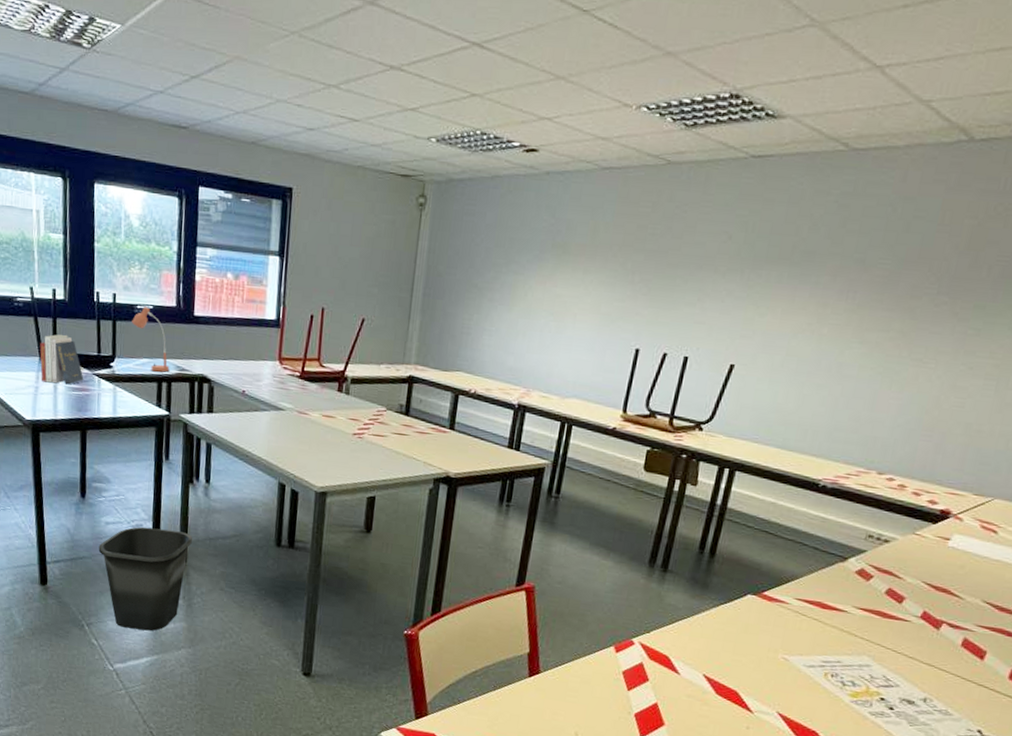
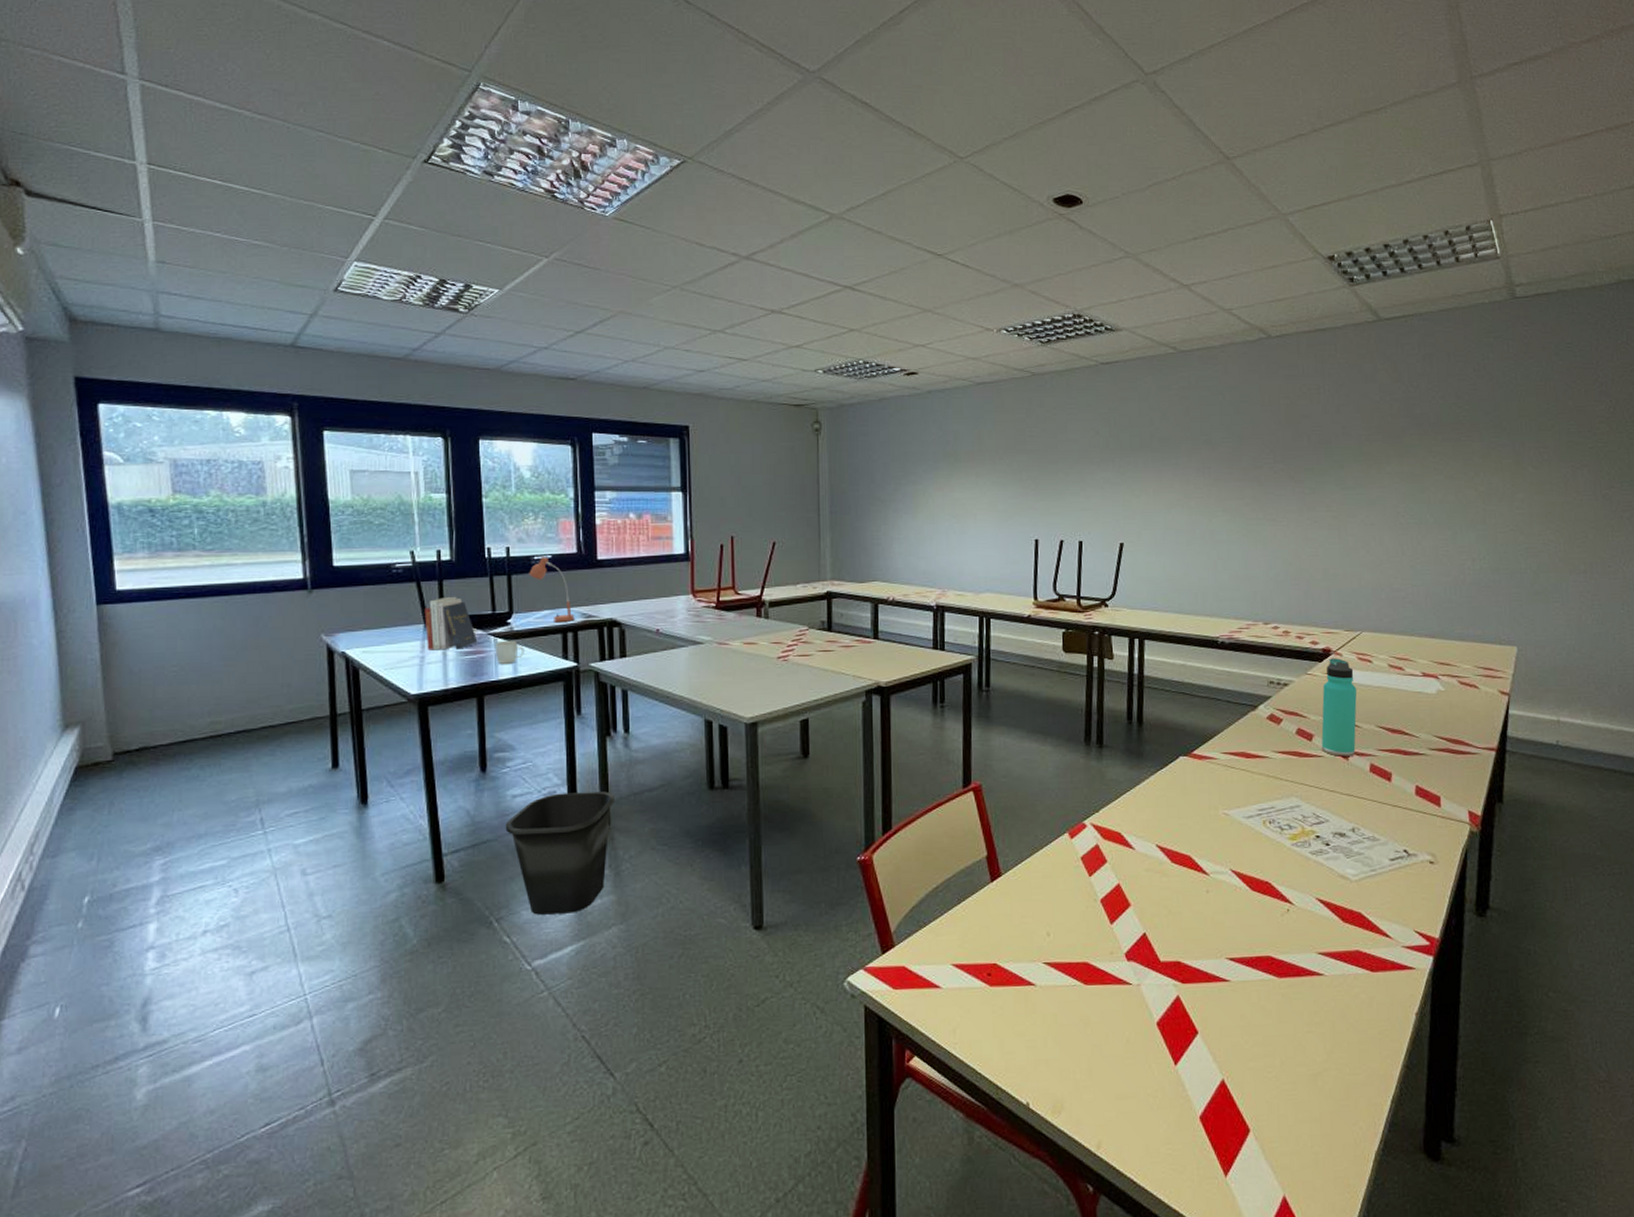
mug: none [98,381,124,404] -> present [495,640,524,664]
thermos bottle: none [910,521,972,627] -> present [1321,658,1357,756]

